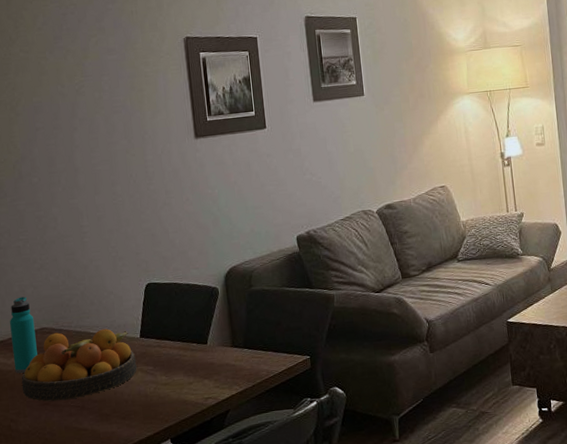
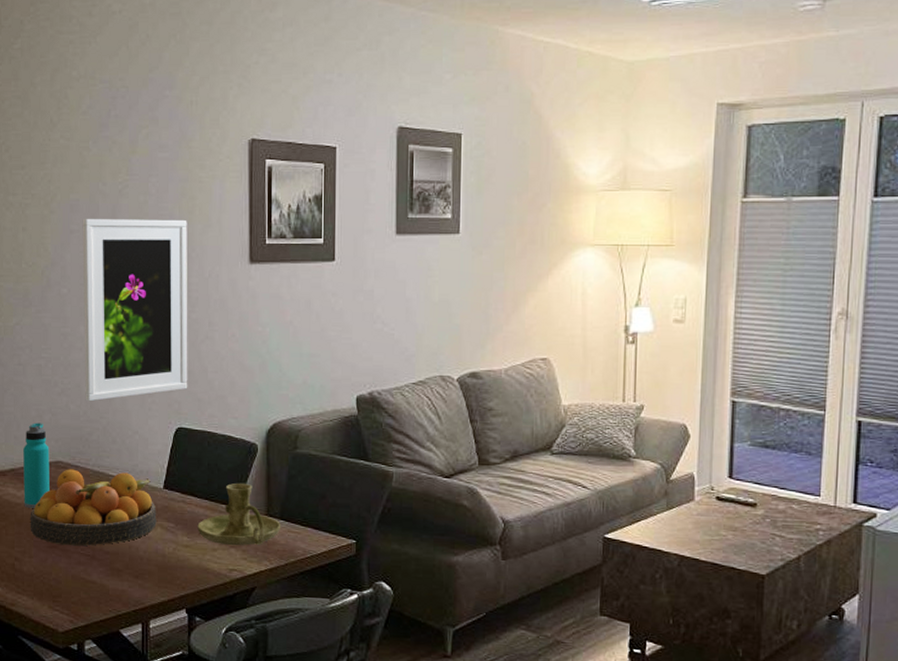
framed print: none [46,108,153,272] -> present [82,219,188,402]
candle holder: none [173,322,246,378] -> present [197,482,281,546]

